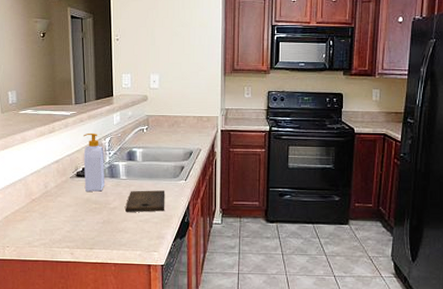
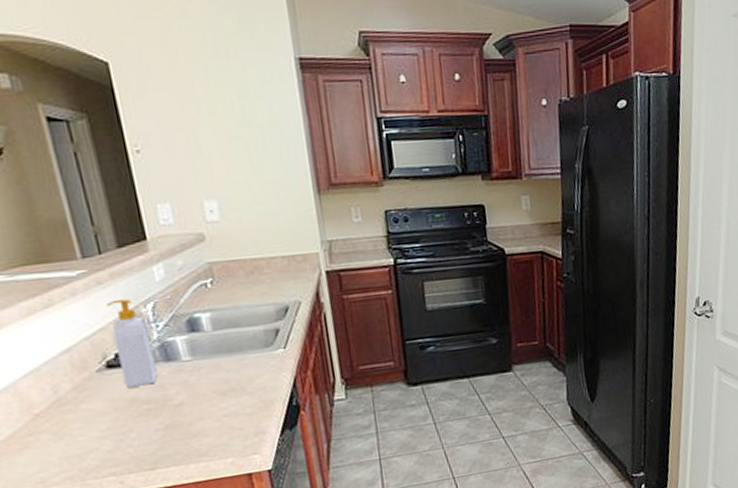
cutting board: present [125,190,165,212] -> none [197,367,260,407]

